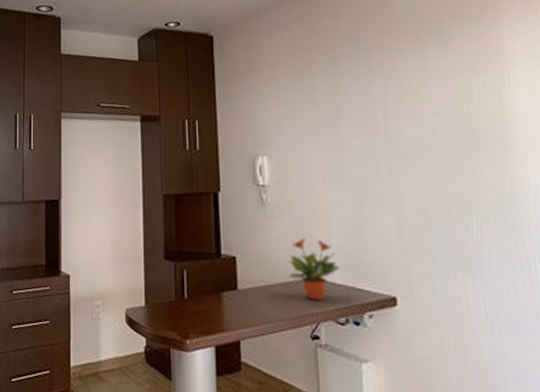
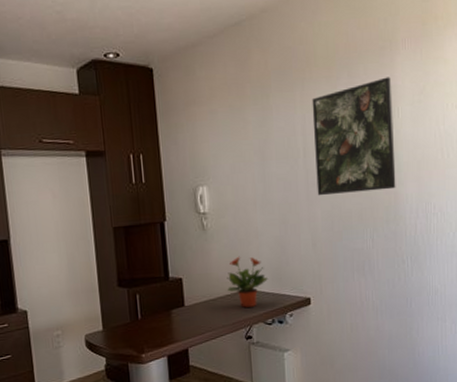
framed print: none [393,39,512,174] -> present [312,77,396,196]

